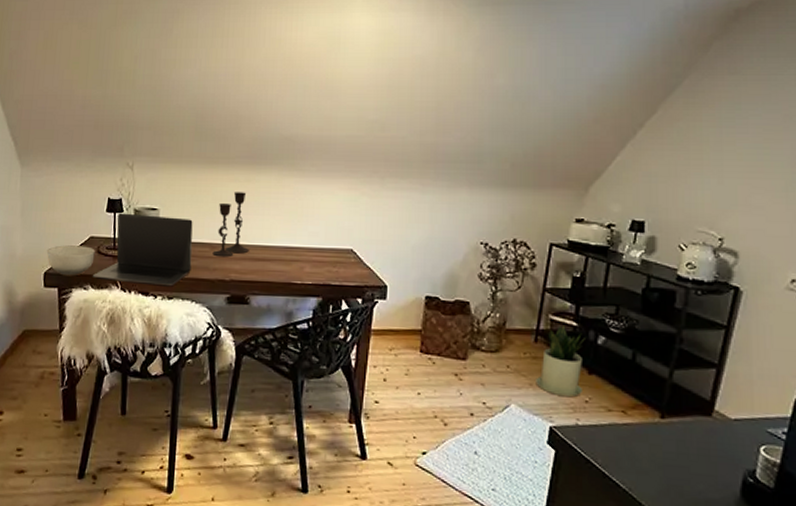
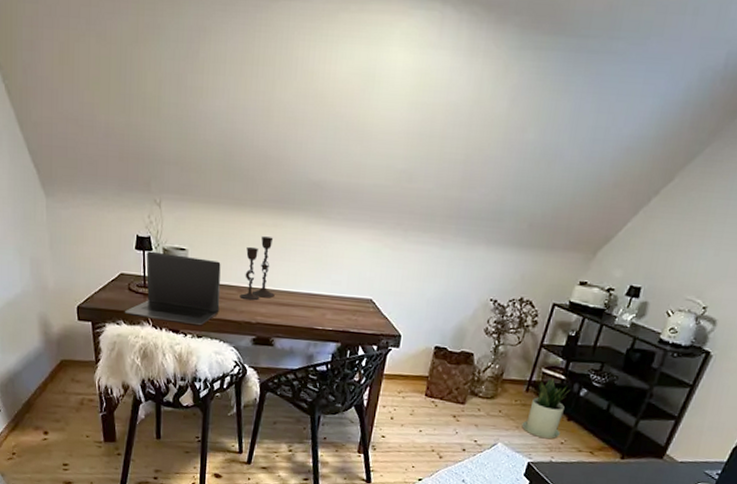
bowl: present [46,245,95,276] -> none [78,280,126,312]

